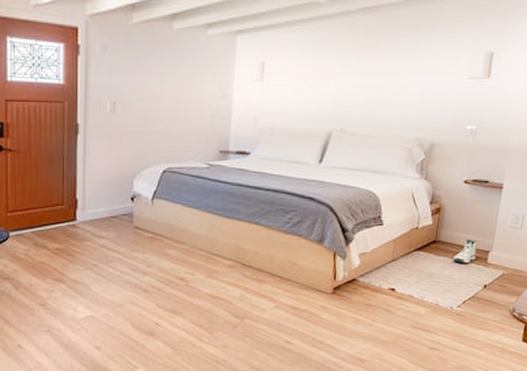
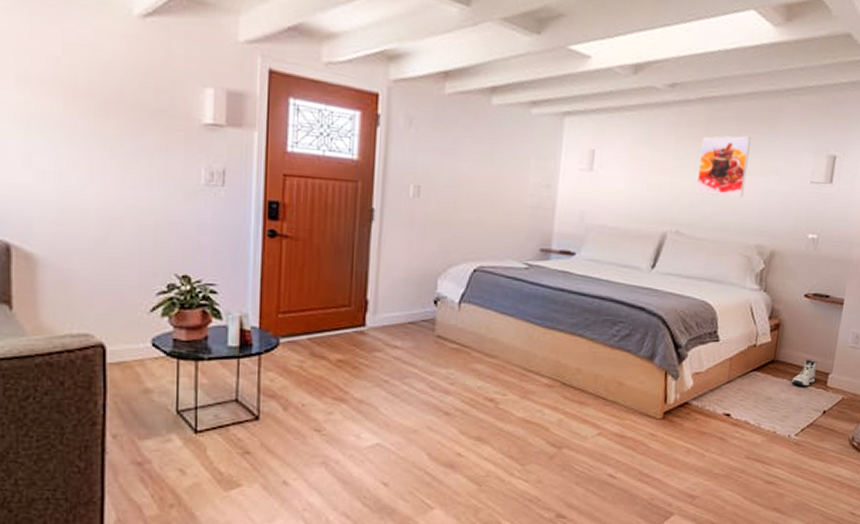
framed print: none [357,39,409,96] -> present [695,135,751,197]

